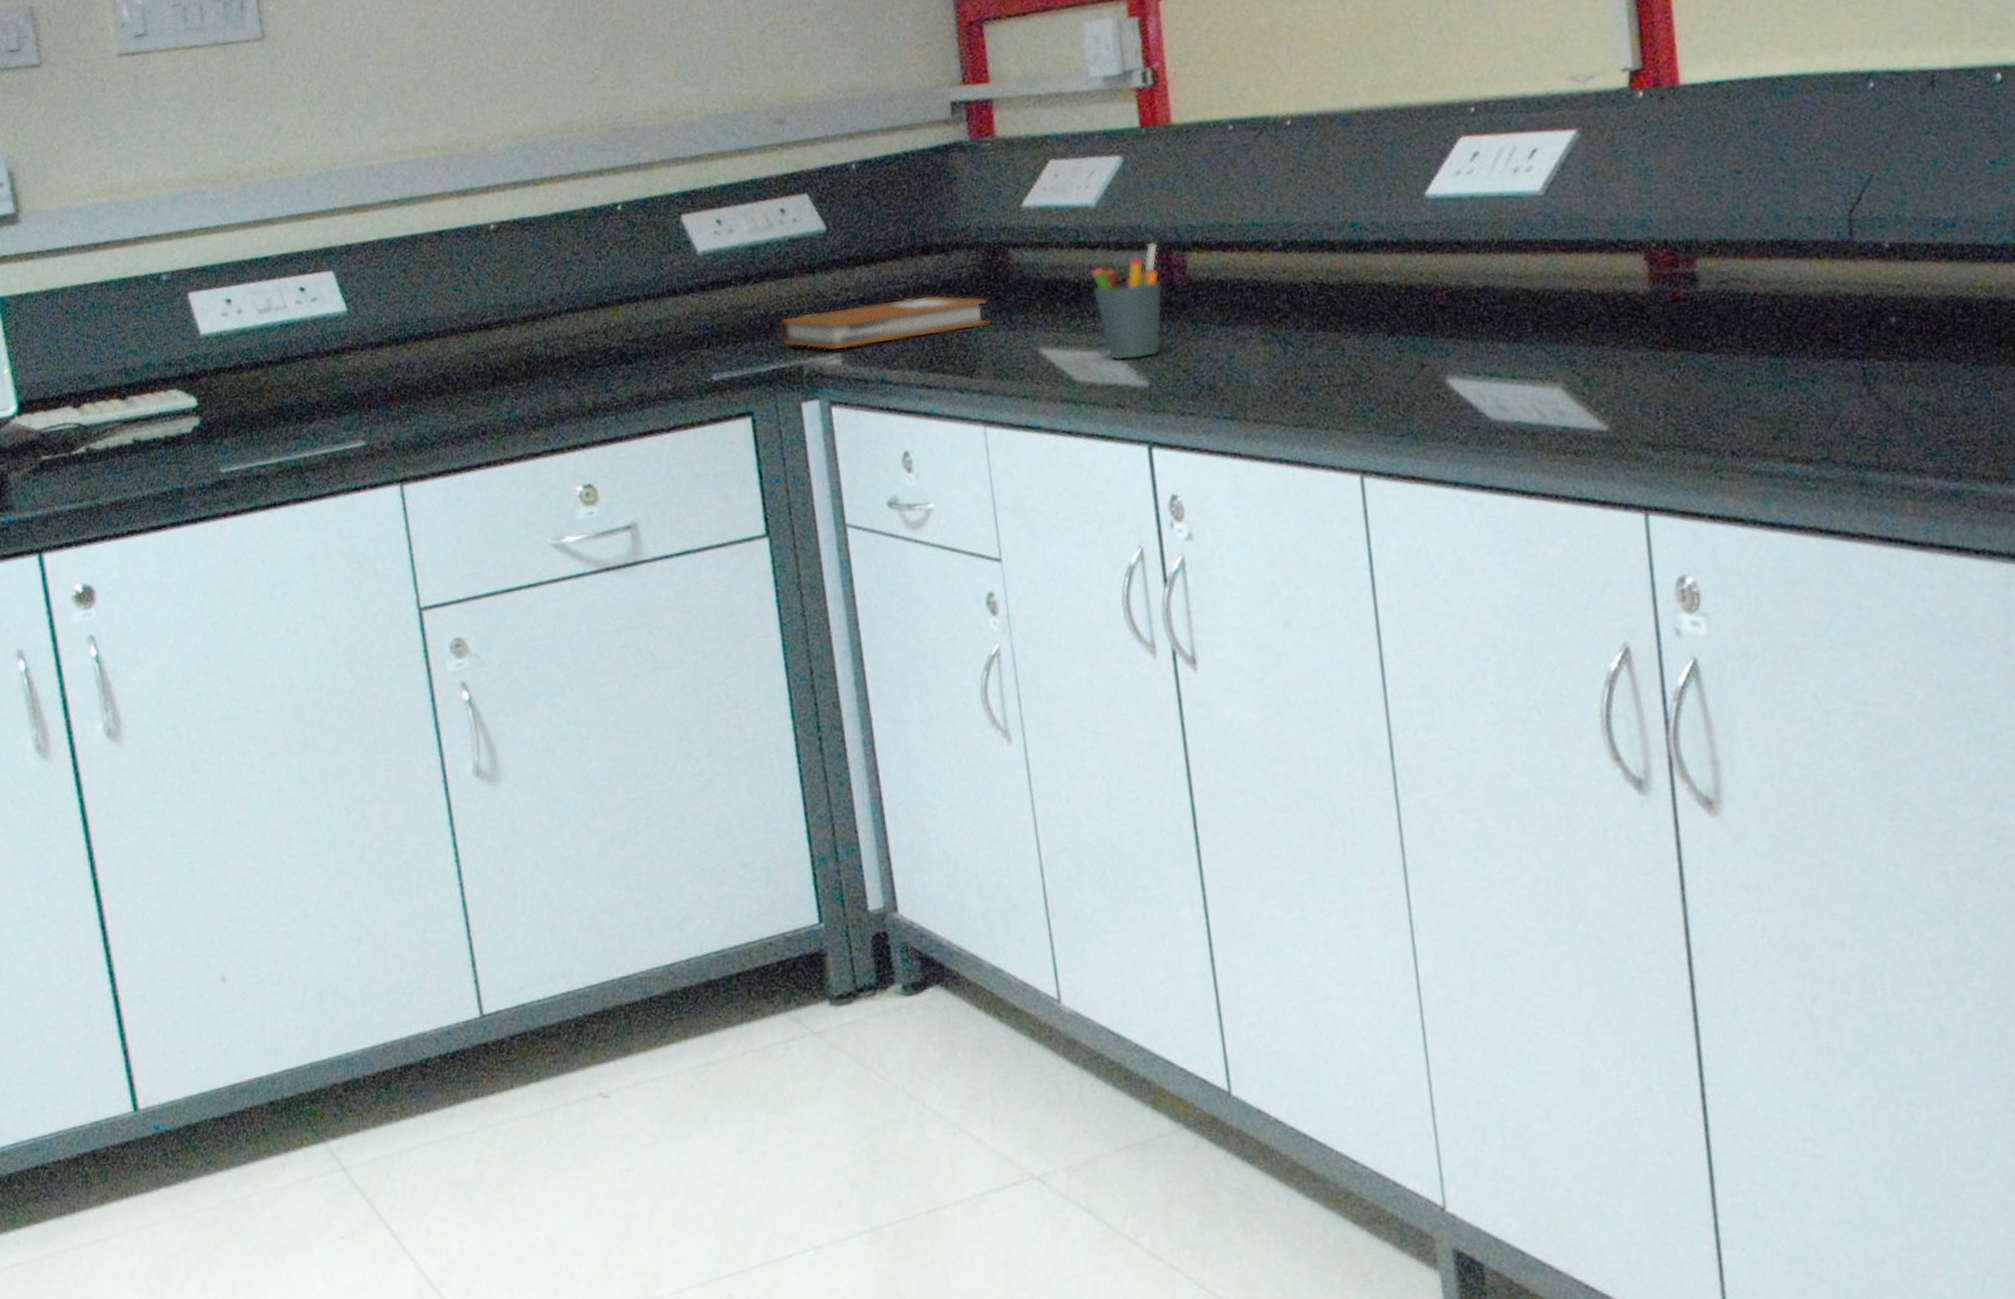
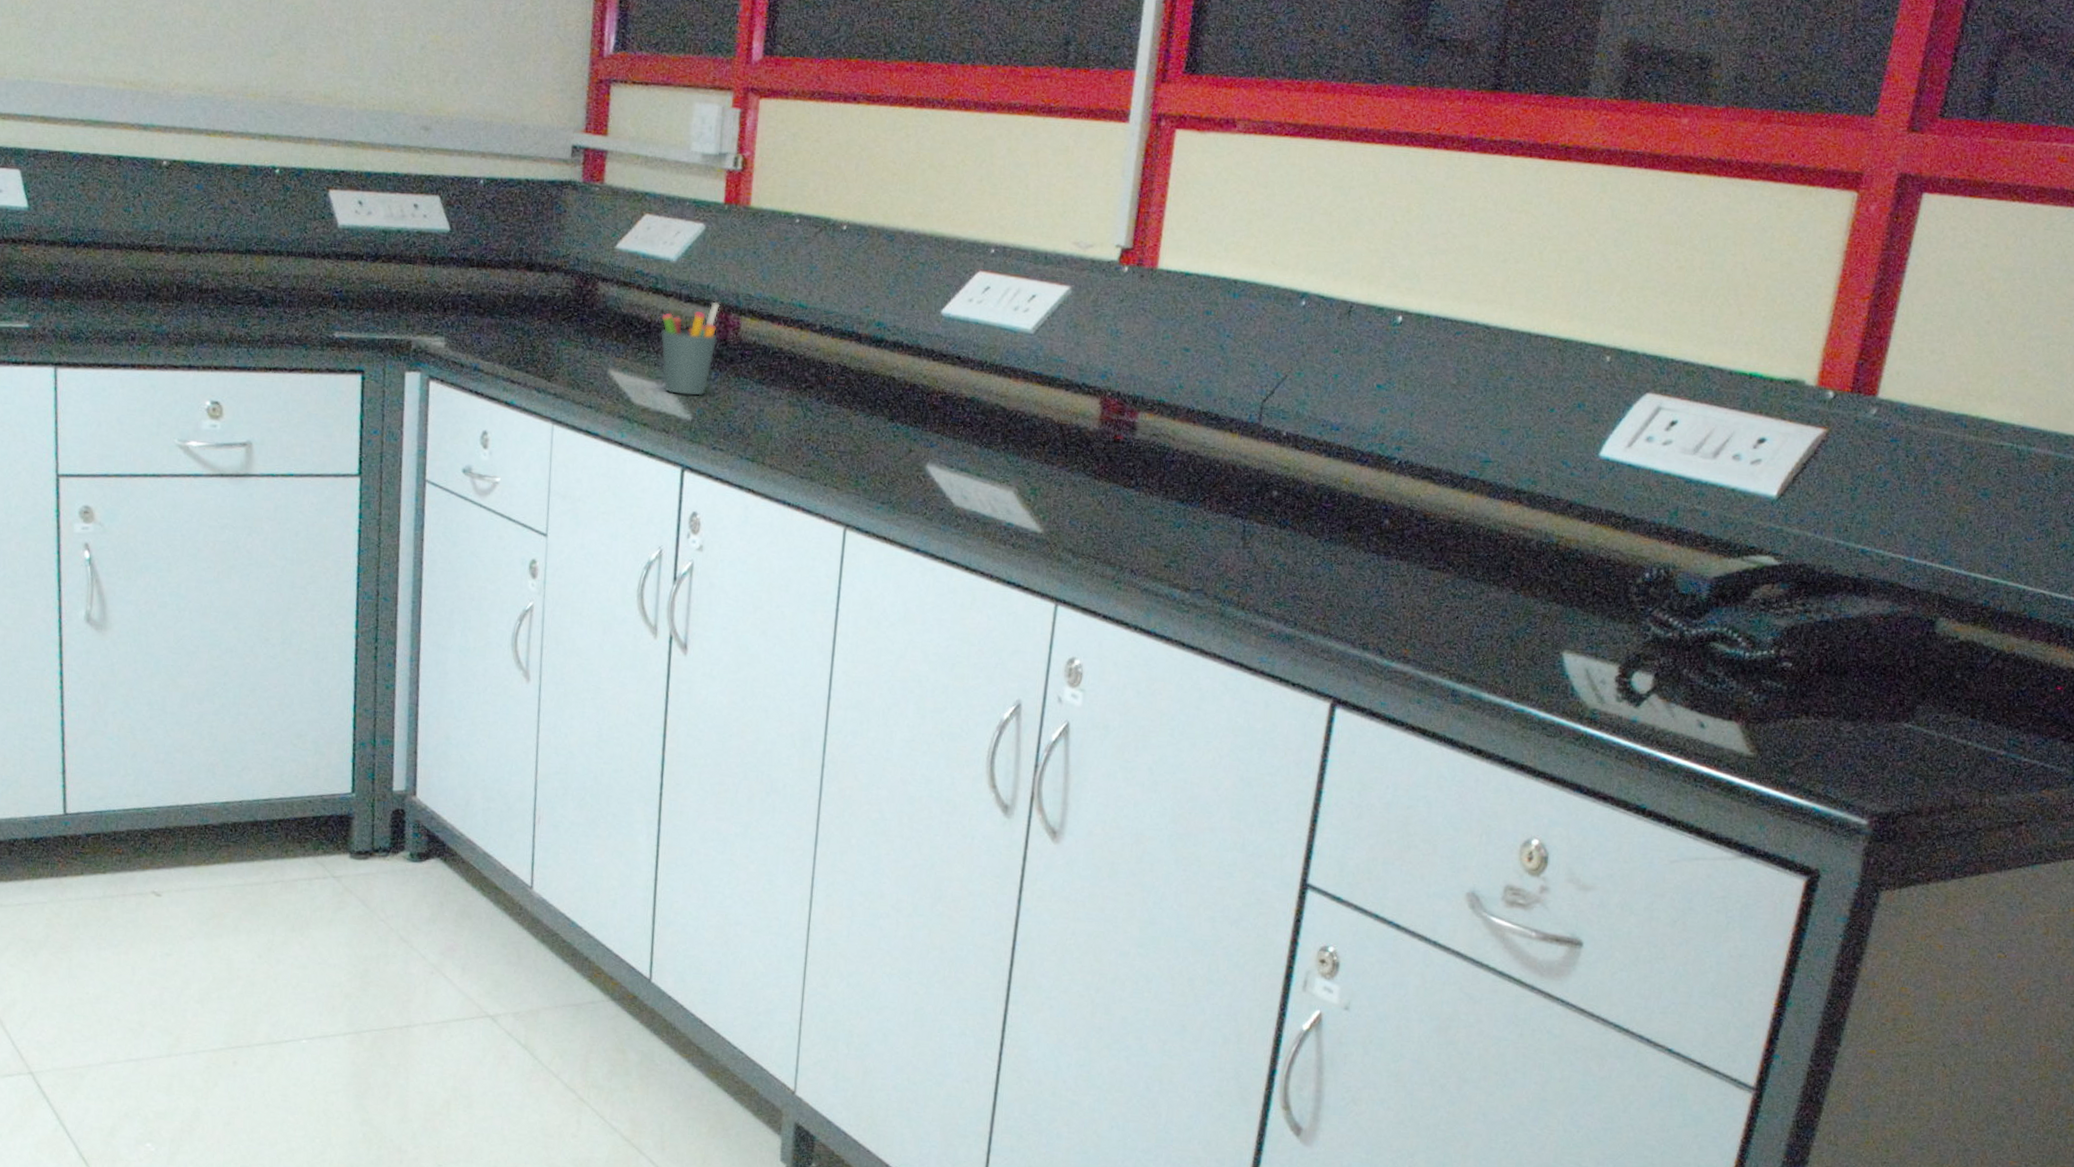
notebook: present [778,295,990,350] -> none [396,297,574,341]

